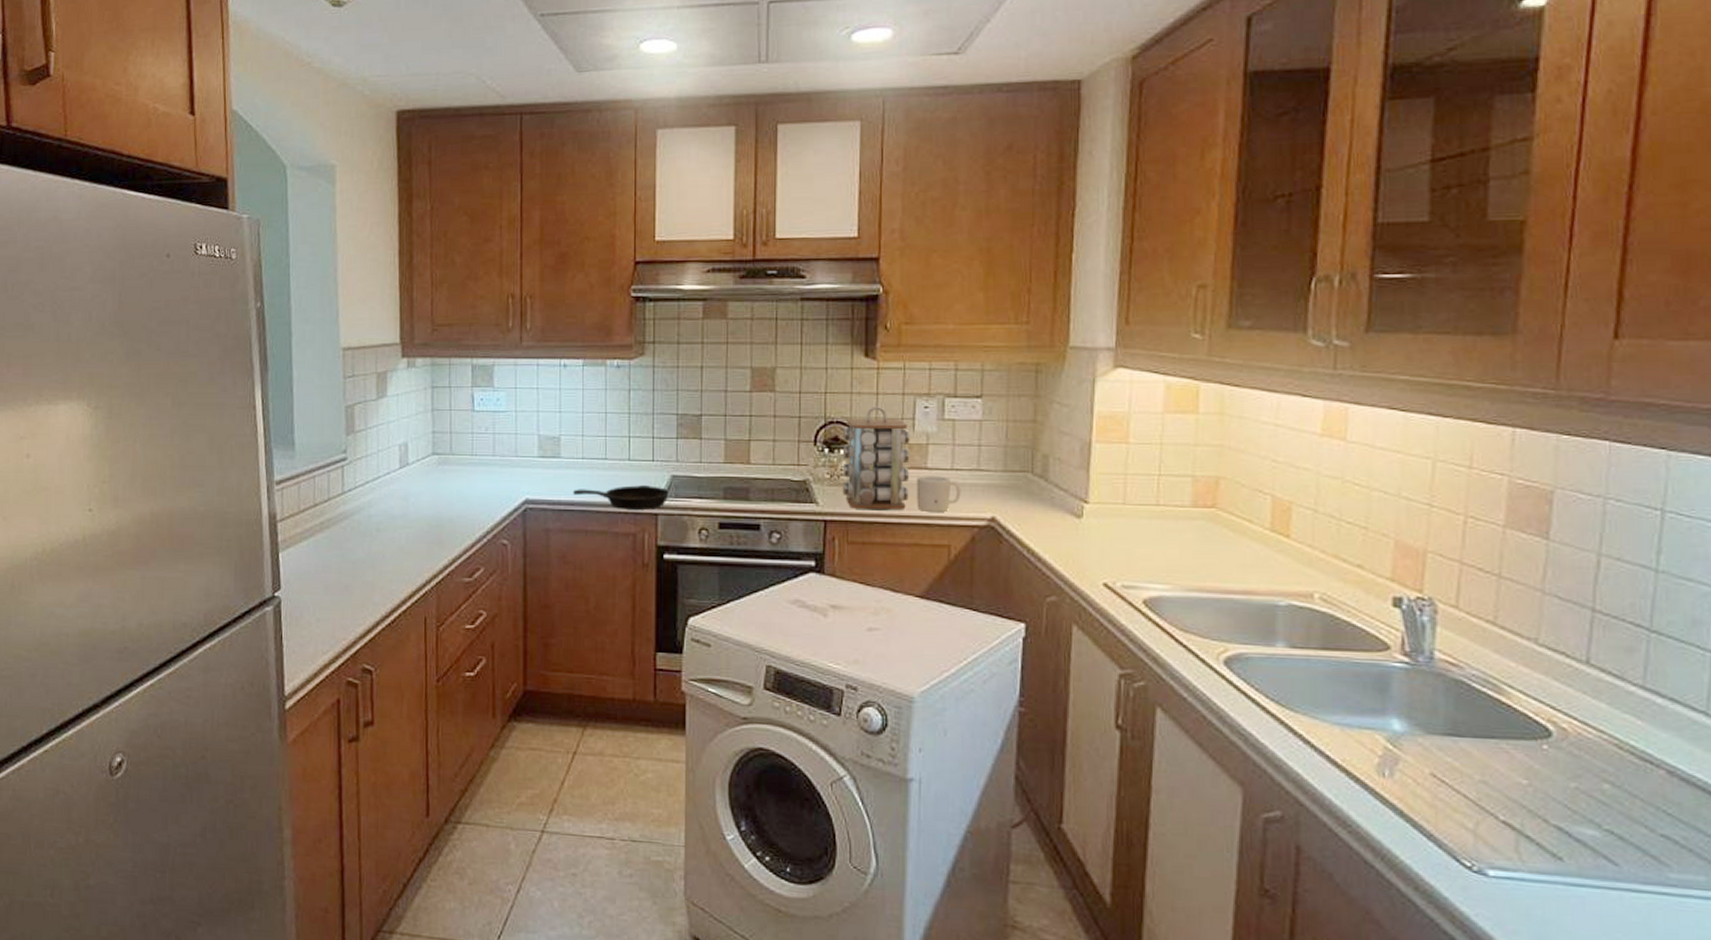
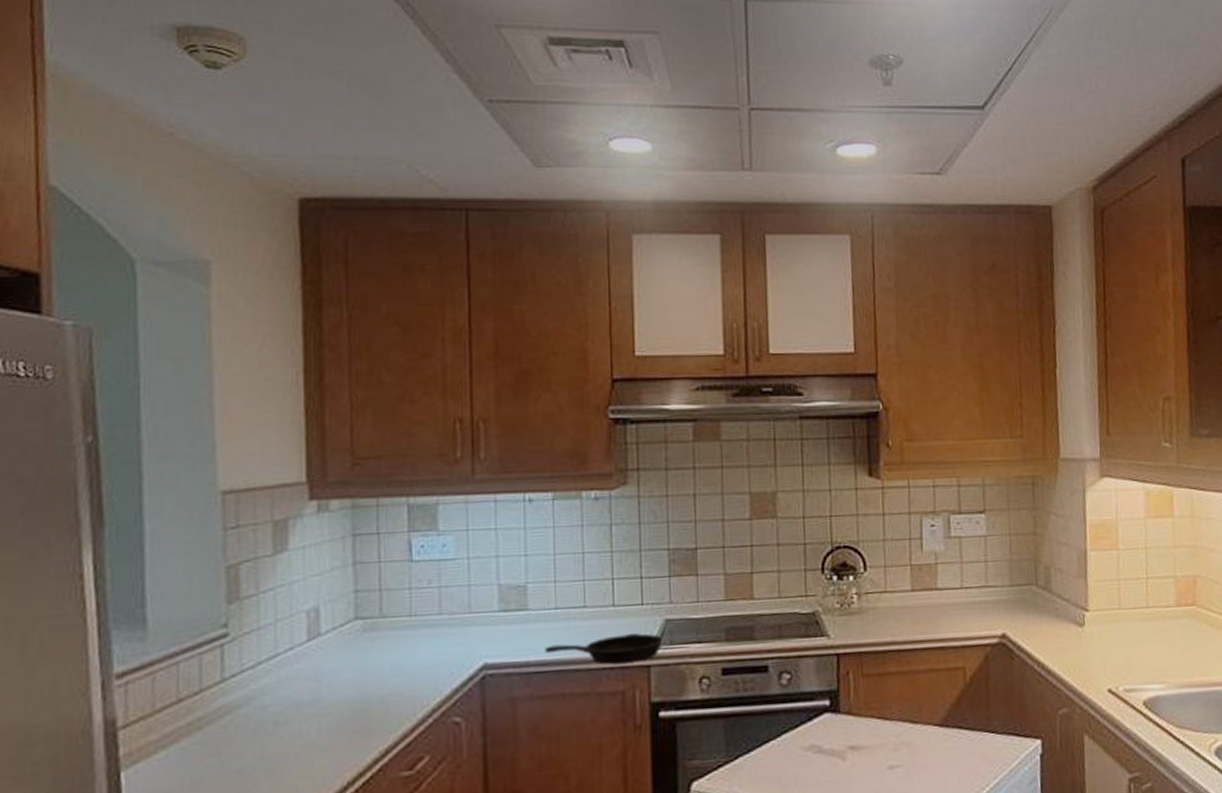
spice rack: present [842,407,910,511] -> none [851,528,922,639]
mug: present [916,476,961,513] -> none [928,595,972,635]

